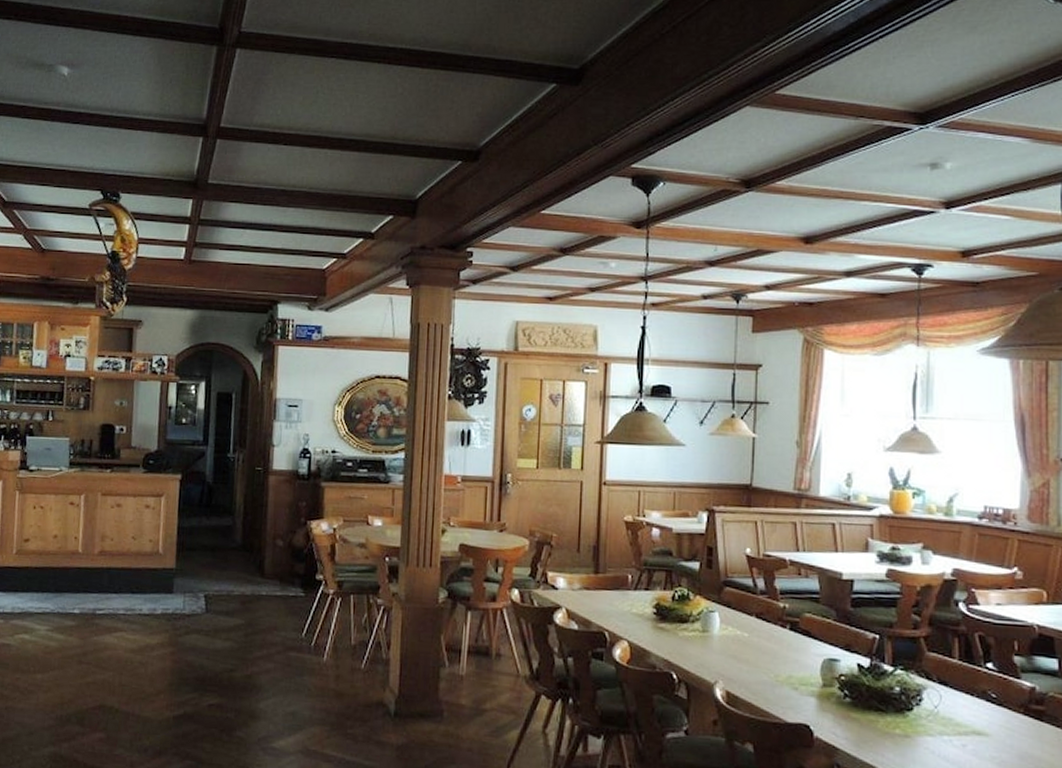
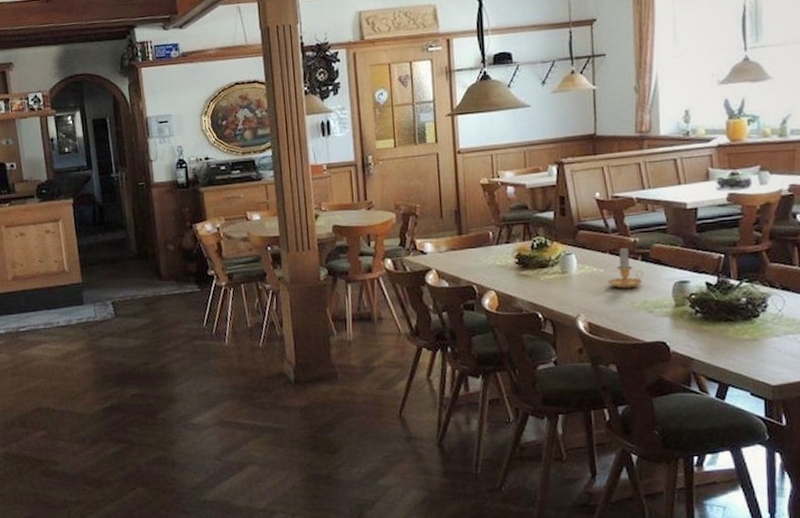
candle: none [751,612,791,659] -> present [607,247,644,289]

